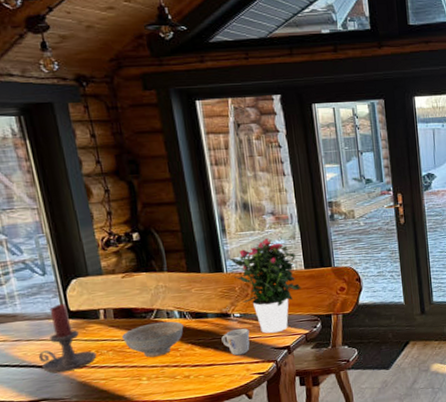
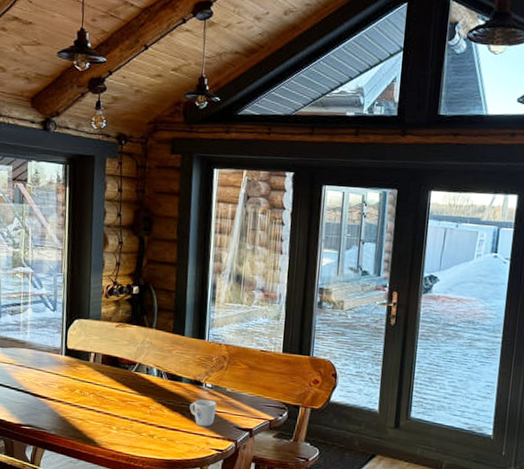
candle holder: present [38,304,97,373] -> none [33,340,80,405]
decorative bowl: present [121,321,184,358] -> none [103,375,159,410]
potted flower: present [228,238,301,334] -> none [212,314,277,413]

